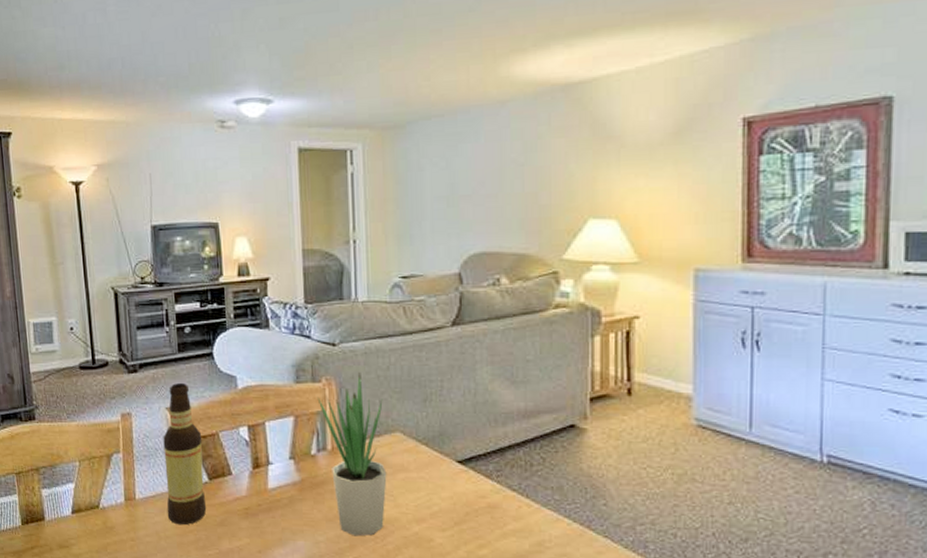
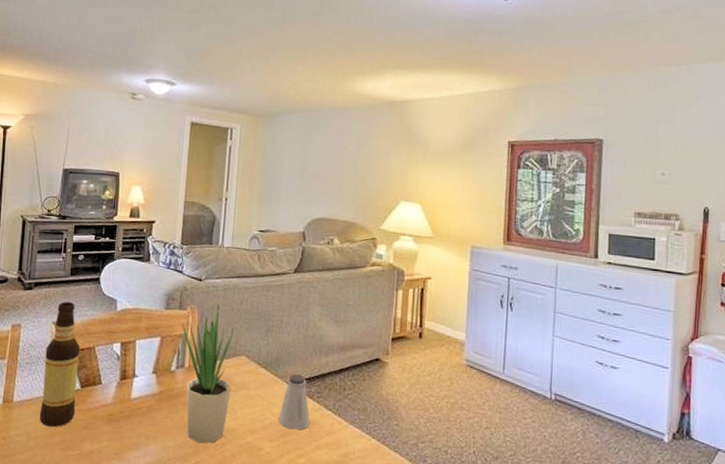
saltshaker: none [449,450,491,516] -> present [278,374,310,430]

